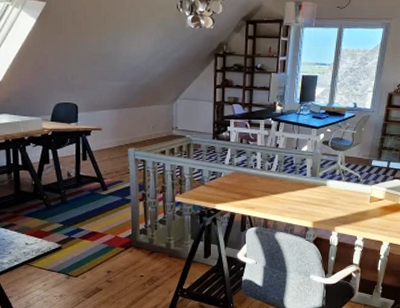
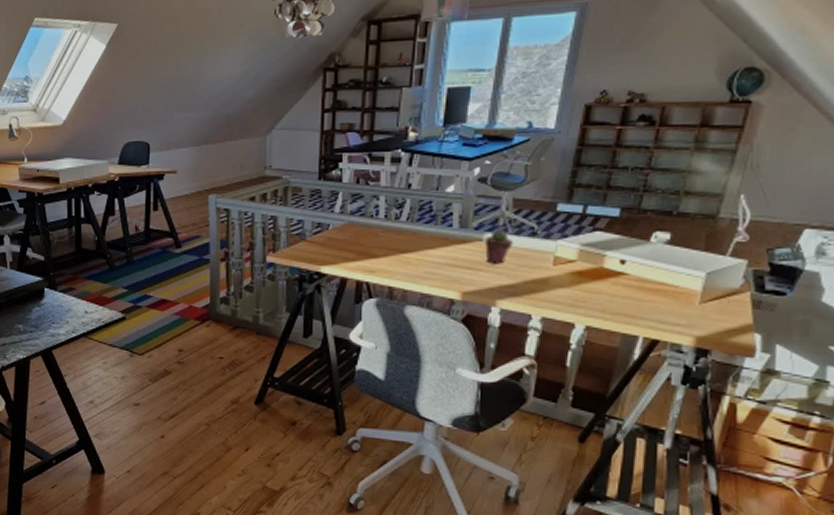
potted succulent: none [327,178,345,202] -> present [485,230,513,264]

